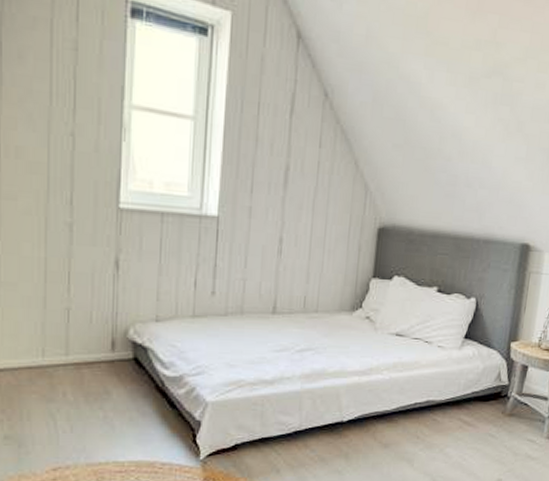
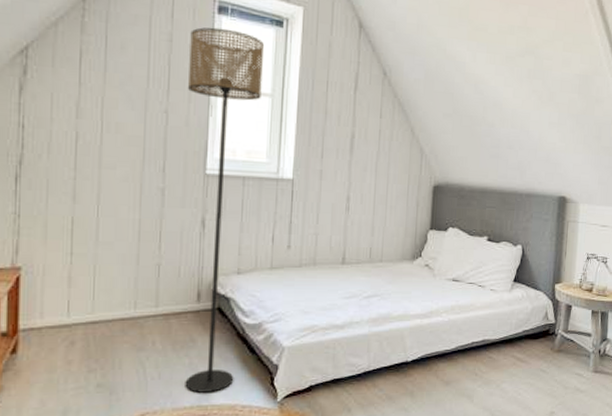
floor lamp: none [96,34,186,448] -> present [185,27,265,393]

